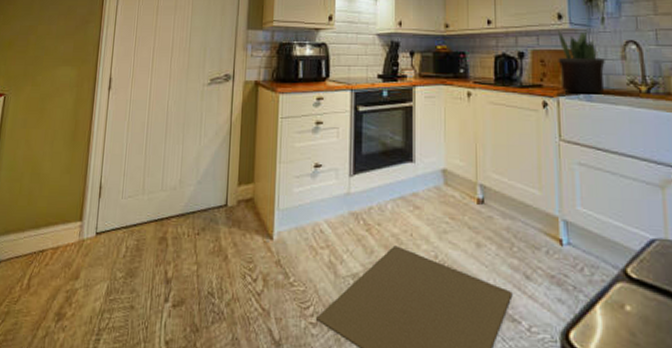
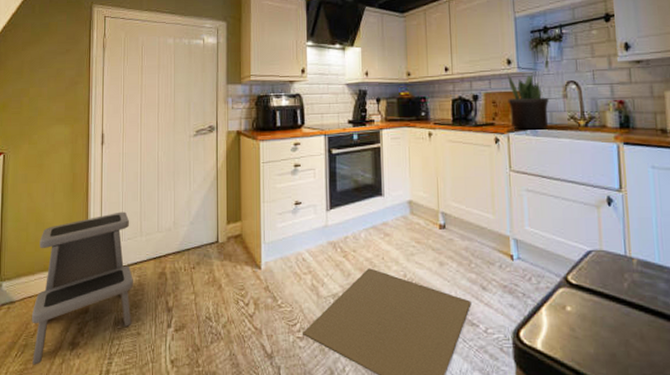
step stool: none [13,165,132,337] -> present [31,211,133,365]

